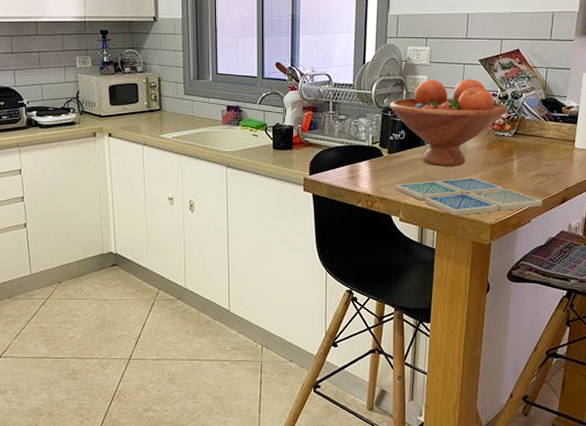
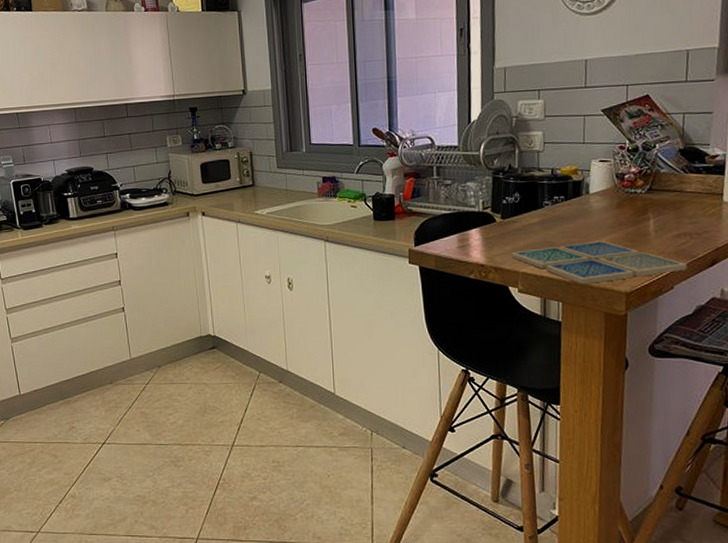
fruit bowl: present [390,79,509,167] -> none [500,132,640,231]

